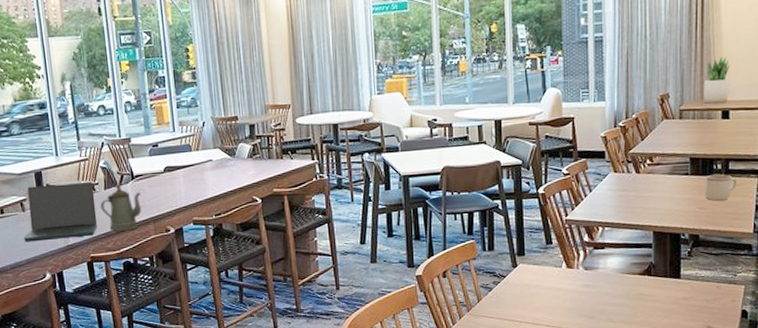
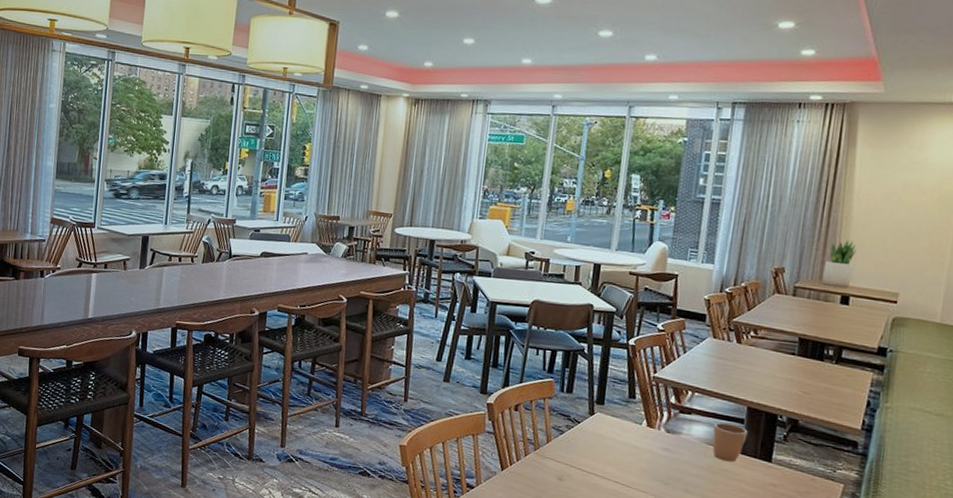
laptop: present [24,181,98,242] -> none [119,248,193,304]
coffee pot: present [100,183,141,232] -> none [195,259,235,306]
cup: none [627,250,656,286] -> present [712,422,748,462]
mug: present [705,174,737,201] -> none [811,359,850,390]

